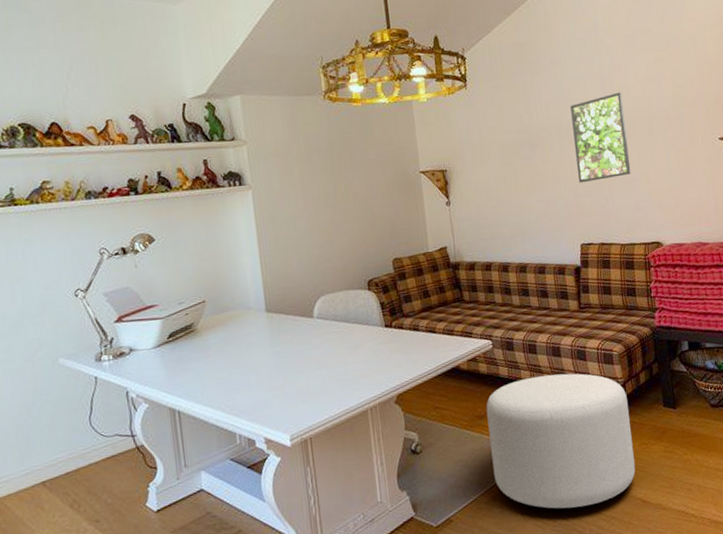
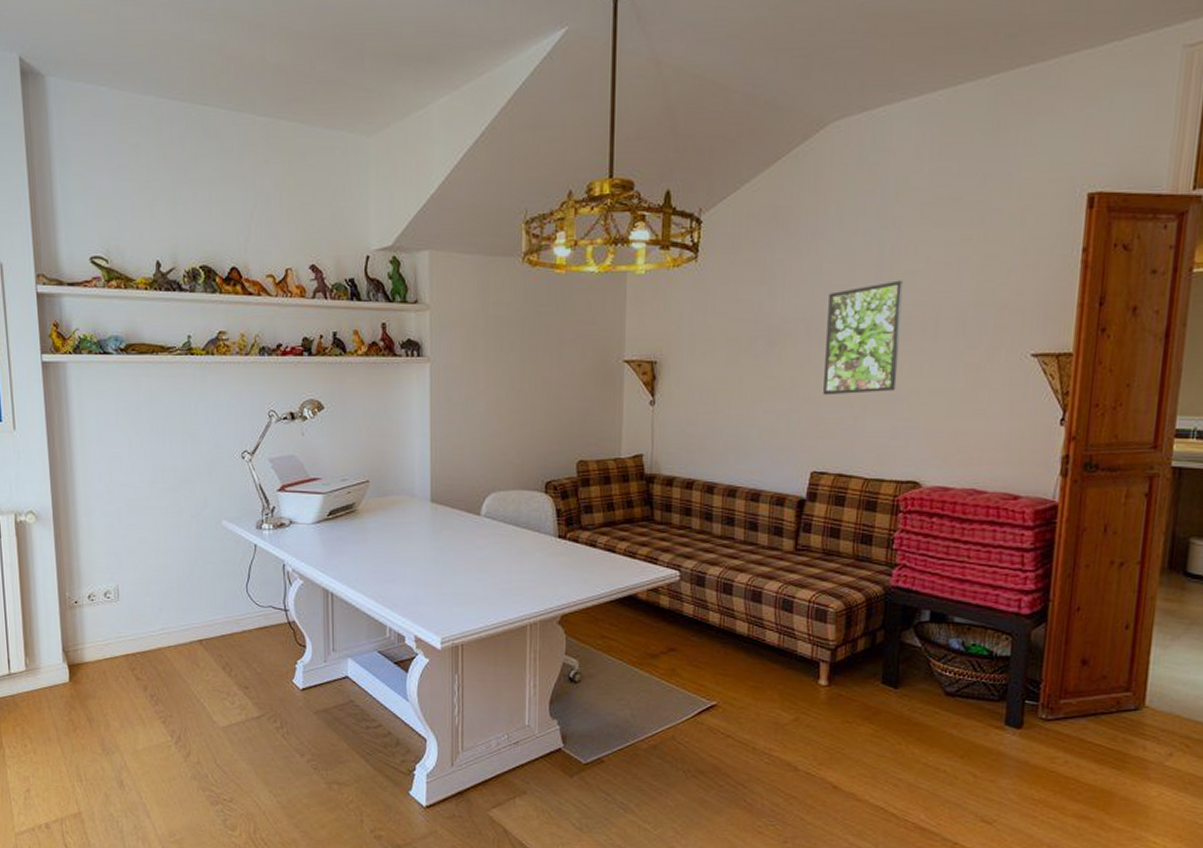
ottoman: present [486,373,635,509] -> none [658,621,836,778]

